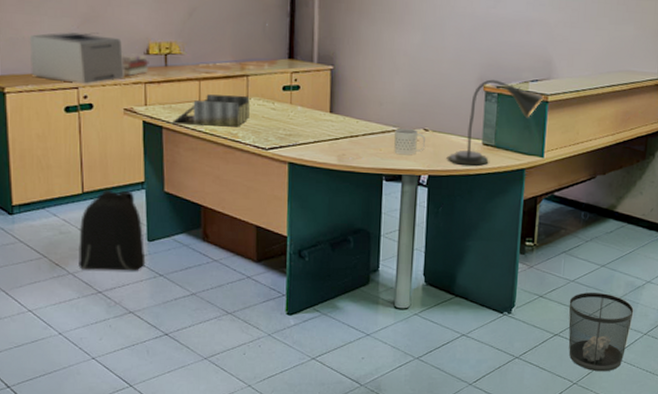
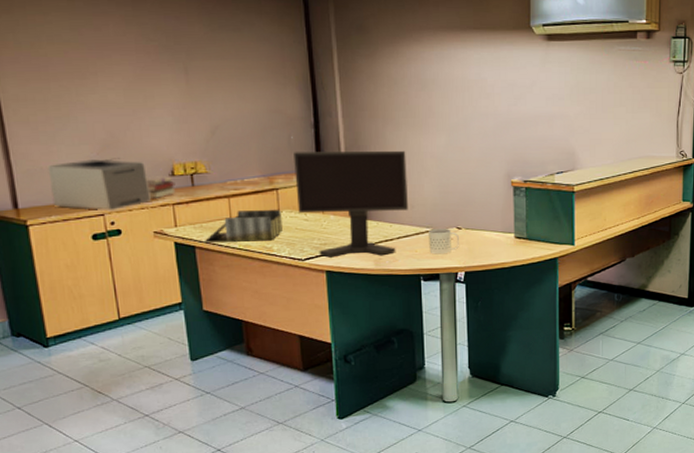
backpack: present [78,190,146,271] -> none [119,313,191,395]
monitor: none [266,39,379,152] -> present [294,150,408,258]
desk lamp: present [446,79,544,166] -> none [481,174,570,259]
waste bin: present [568,292,634,372] -> none [610,368,671,443]

